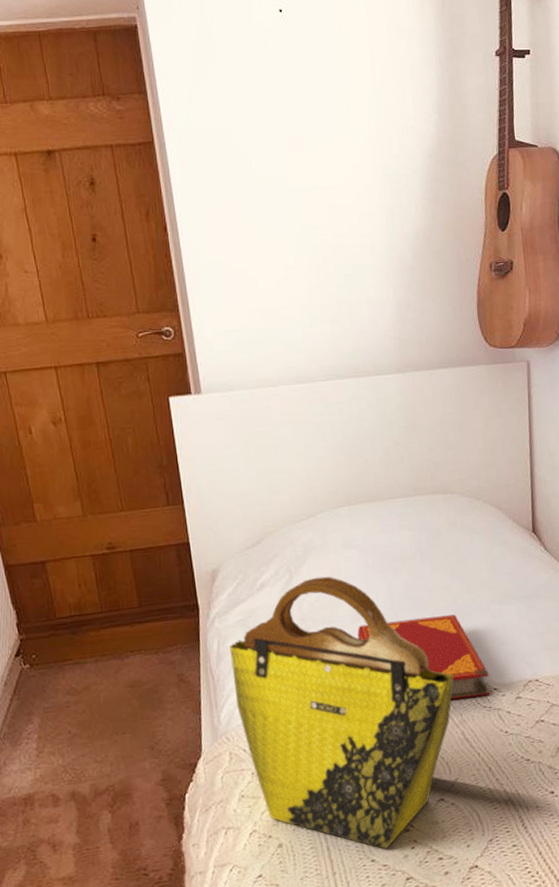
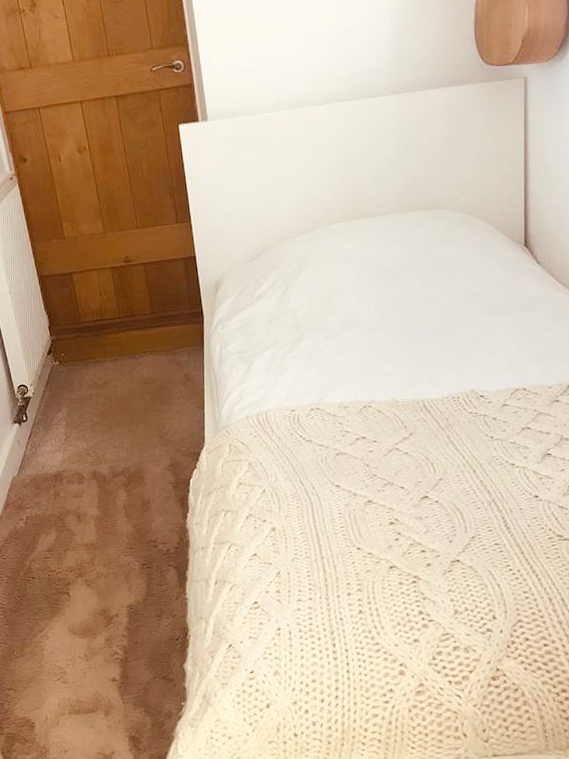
tote bag: present [230,576,454,849] -> none [230,287,441,539]
hardback book: present [357,614,490,700] -> none [348,324,477,405]

